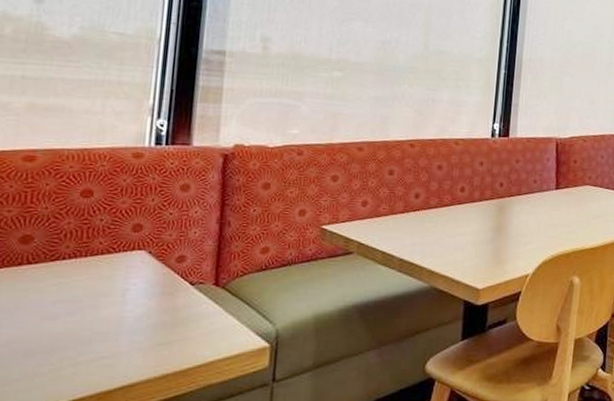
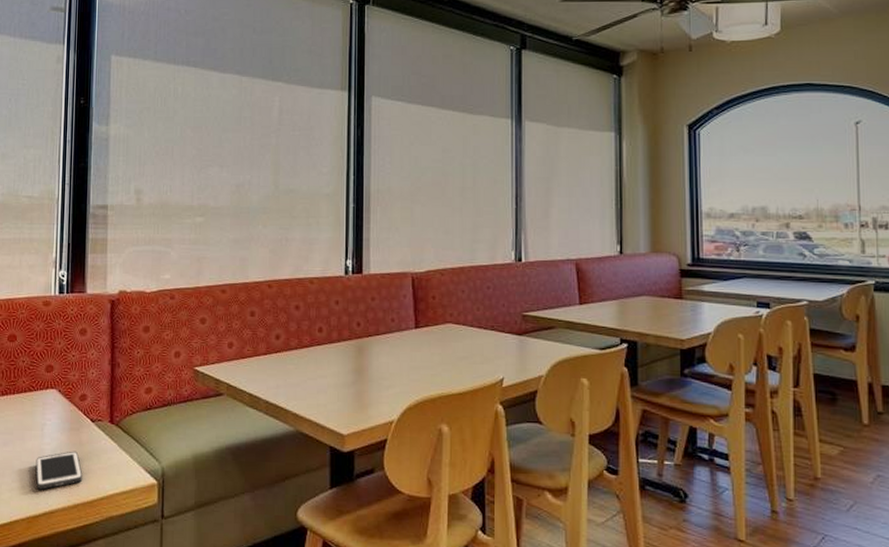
cell phone: none [112,317,176,362] -> present [35,451,83,490]

